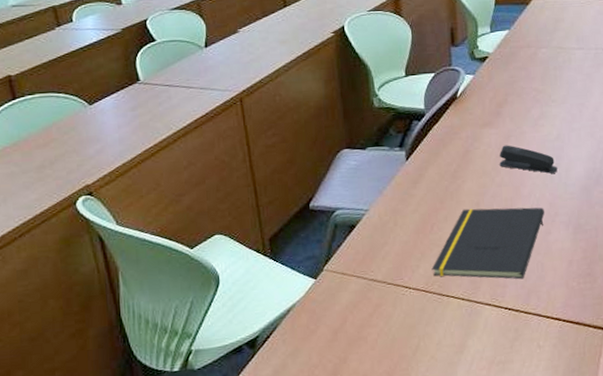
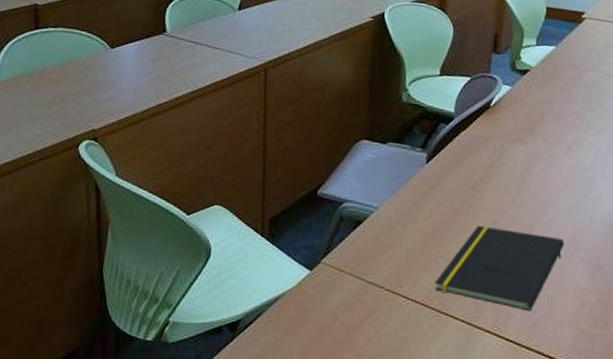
stapler: present [499,145,557,174] -> none [524,165,585,205]

